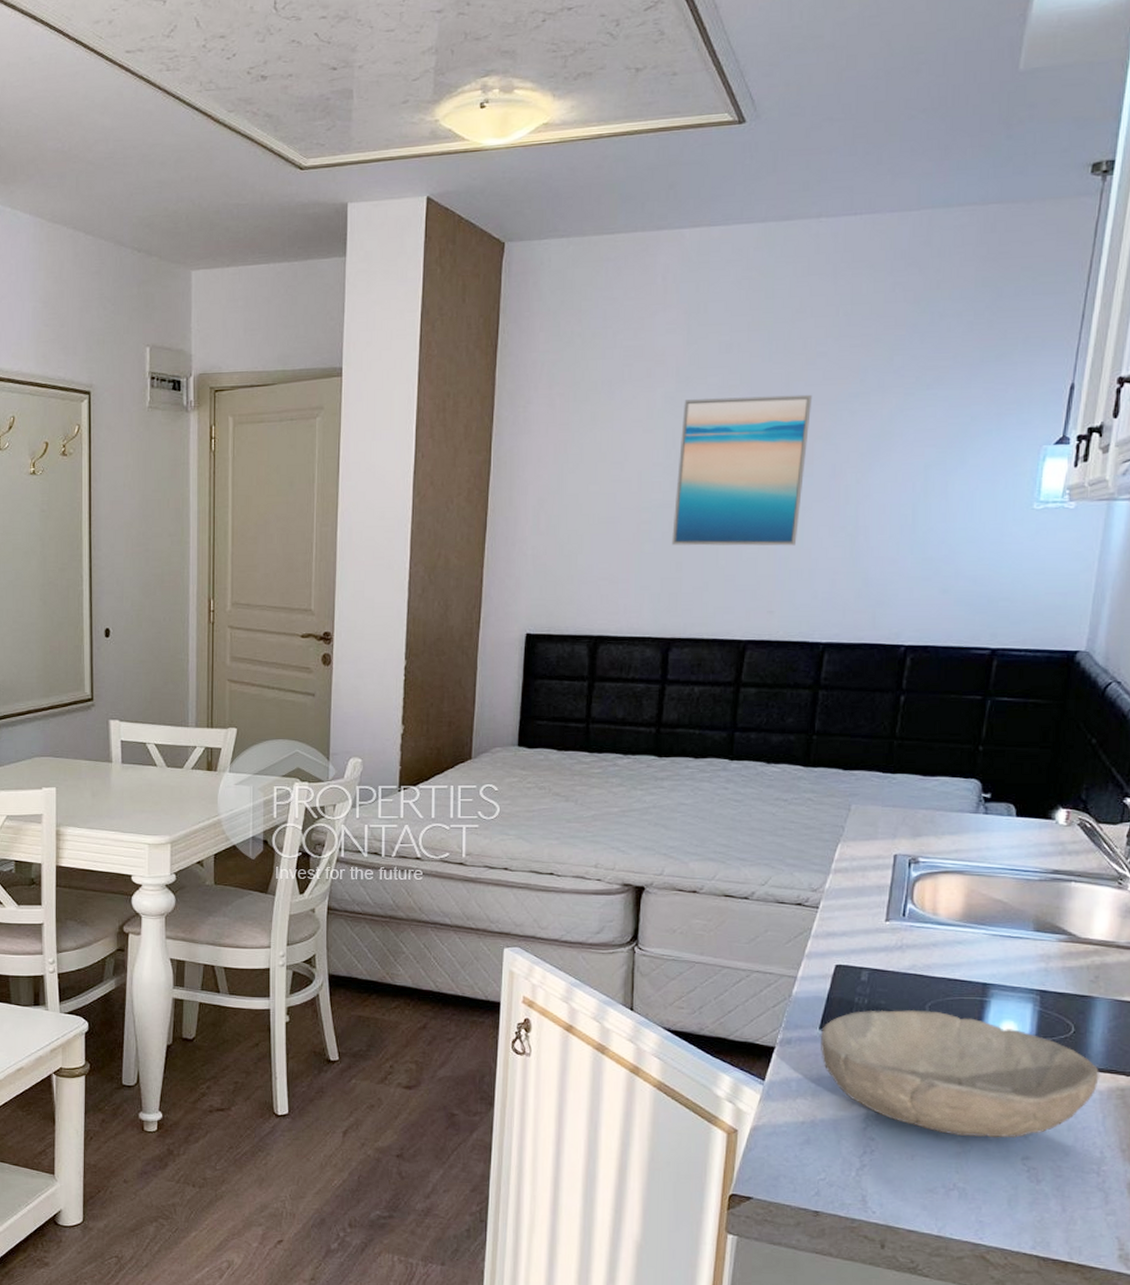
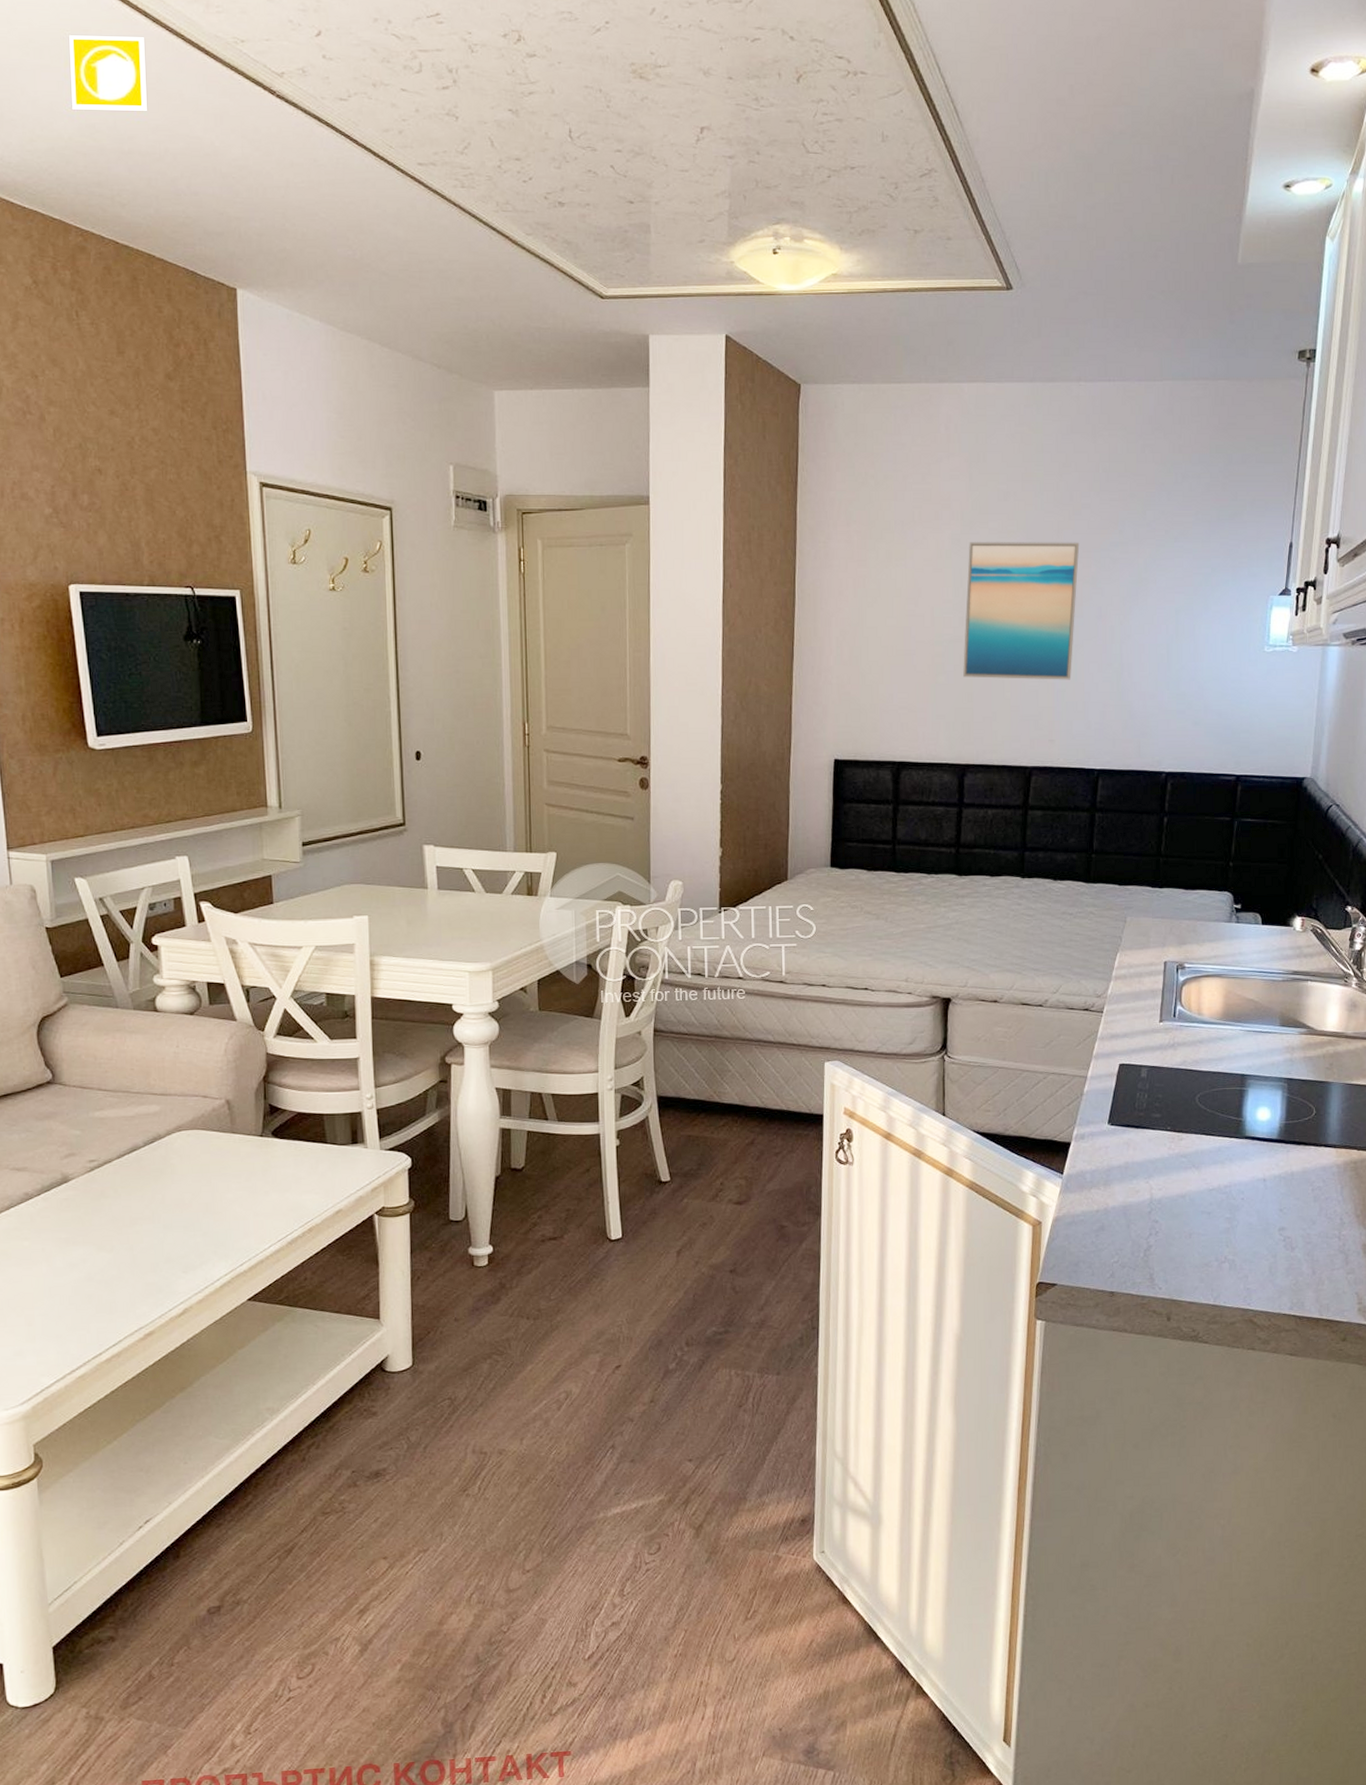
bowl: present [820,1010,1099,1138] -> none [1109,1101,1337,1213]

